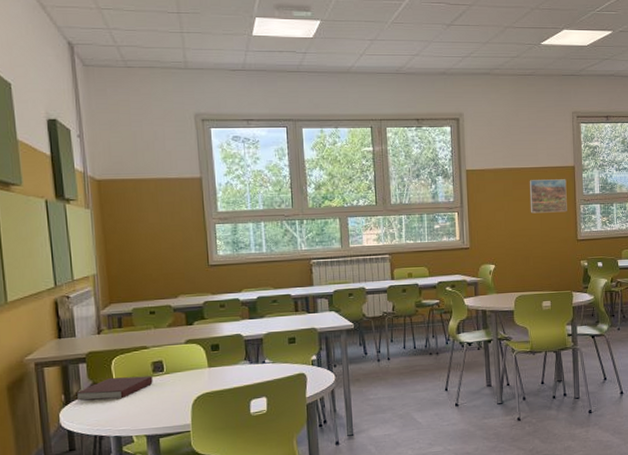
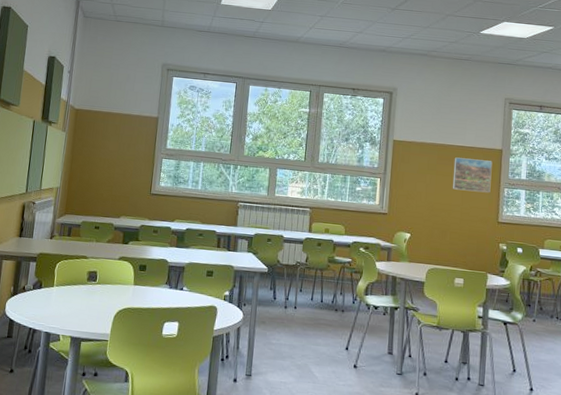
notebook: present [76,376,153,401] -> none [22,278,86,300]

